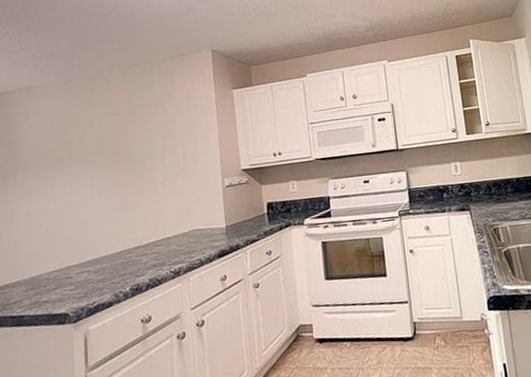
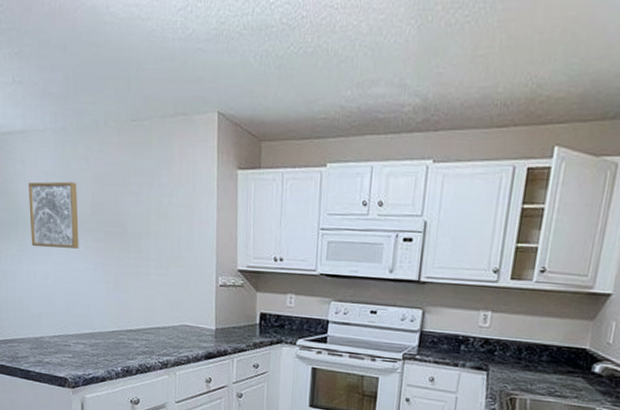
wall art: none [31,122,84,187] -> present [28,181,79,249]

